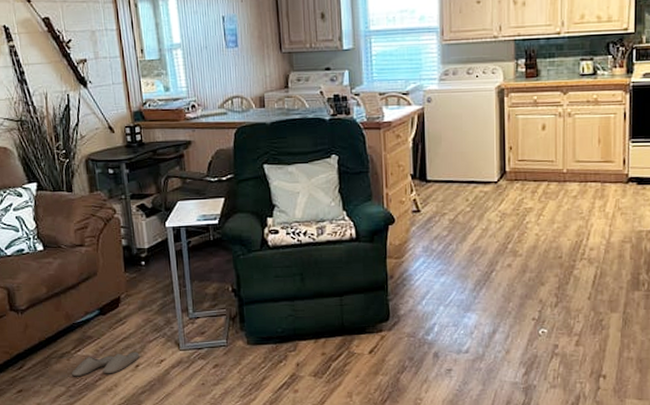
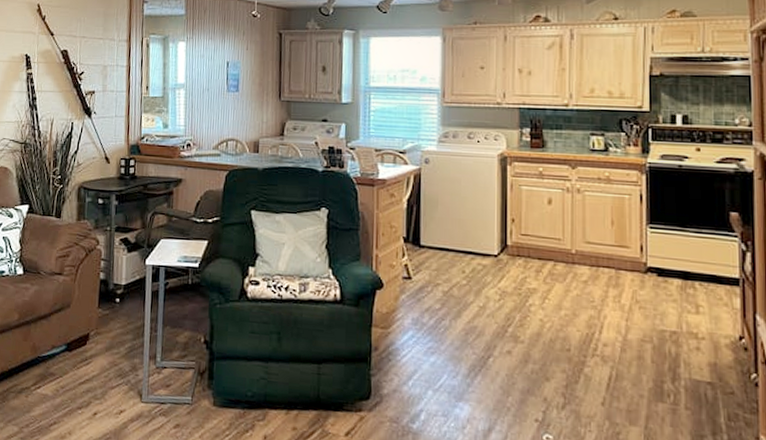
slippers: present [71,351,140,377] -> none [27,395,99,419]

